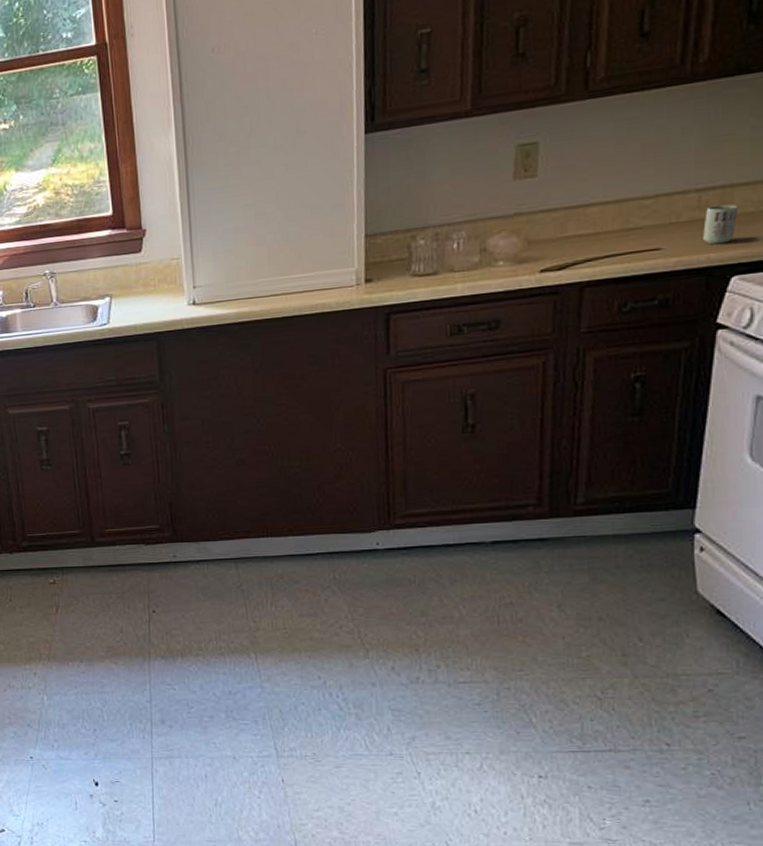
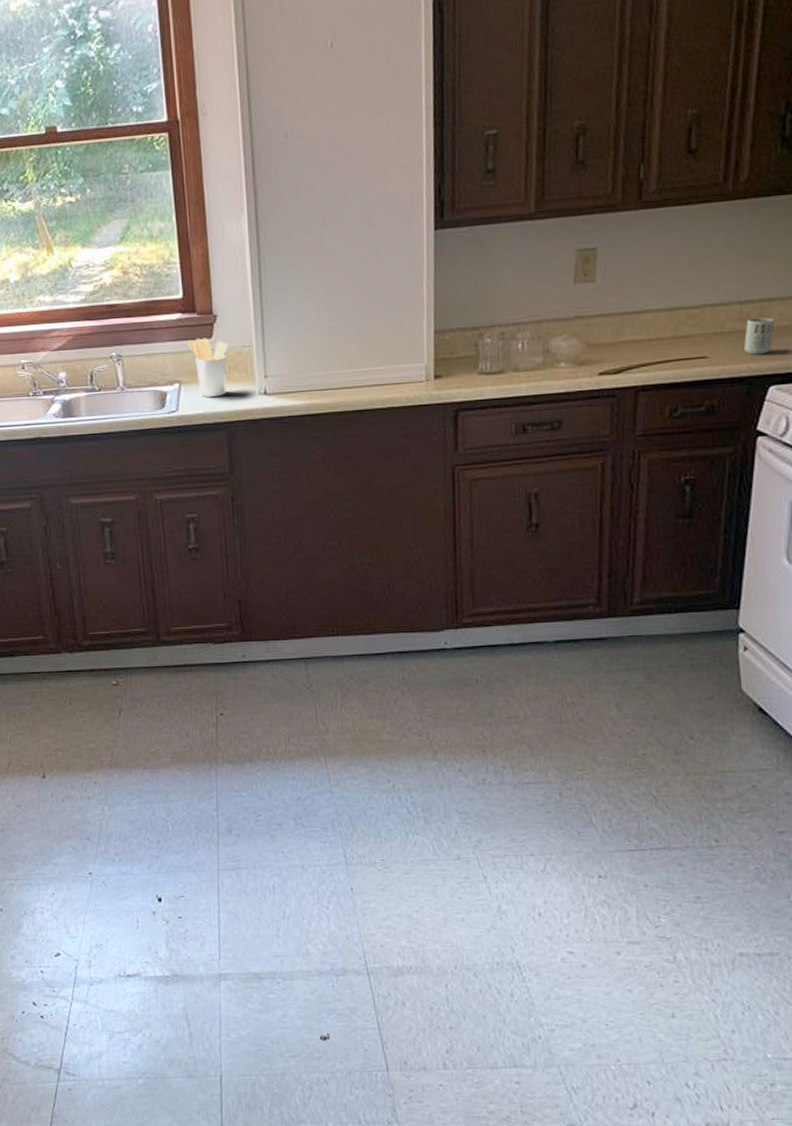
utensil holder: none [118,252,157,309] -> present [187,337,228,397]

